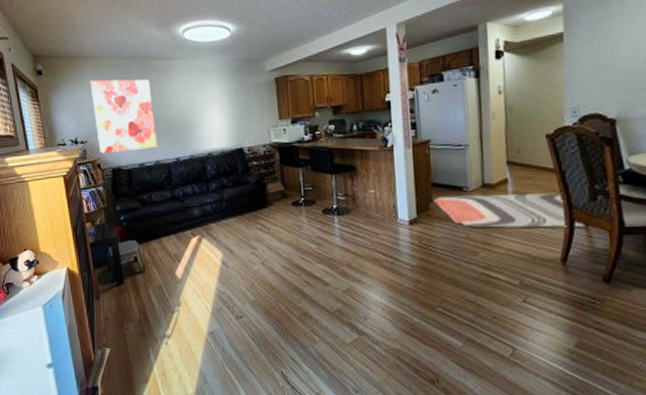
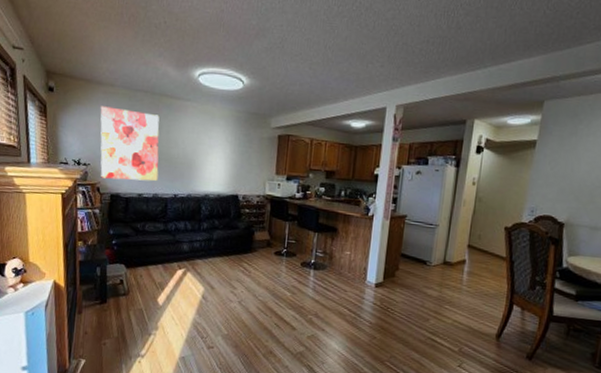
rug: present [433,192,584,228] -> none [399,266,521,310]

